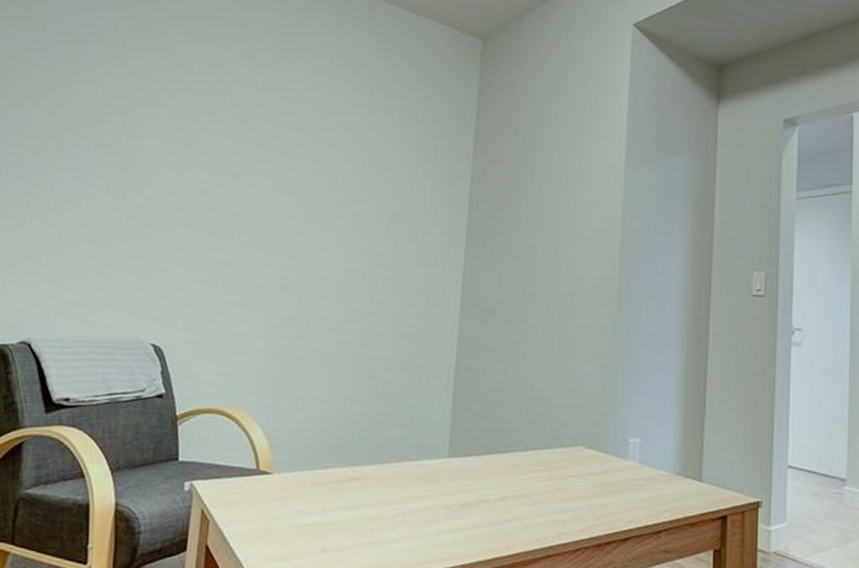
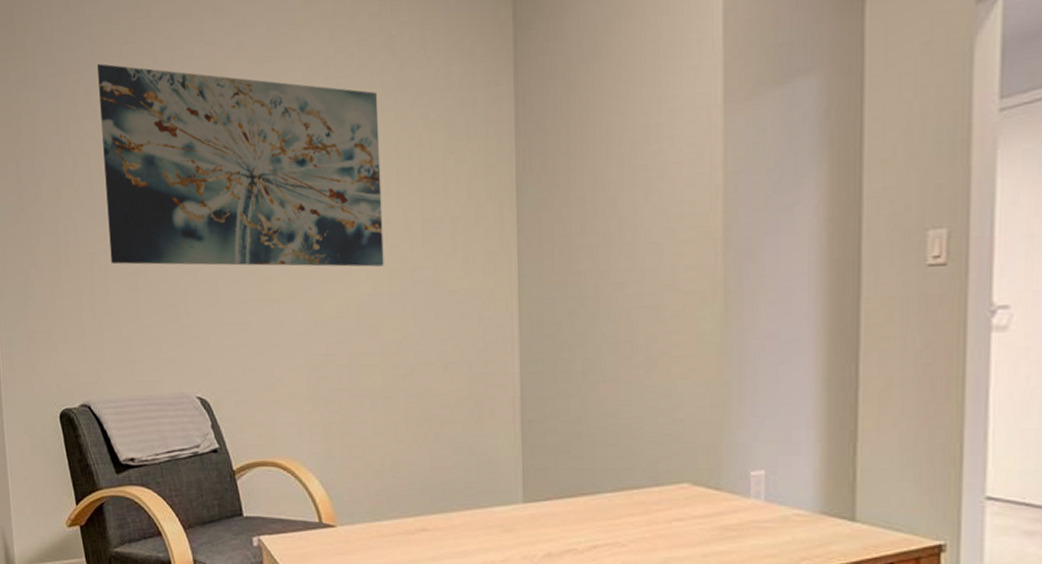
wall art: none [85,41,365,247] -> present [97,64,384,267]

